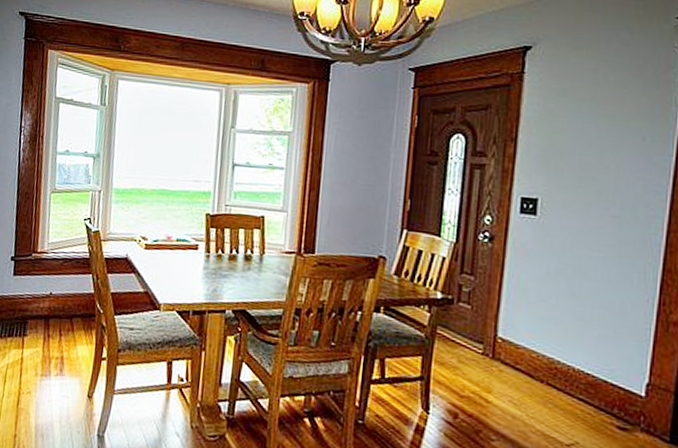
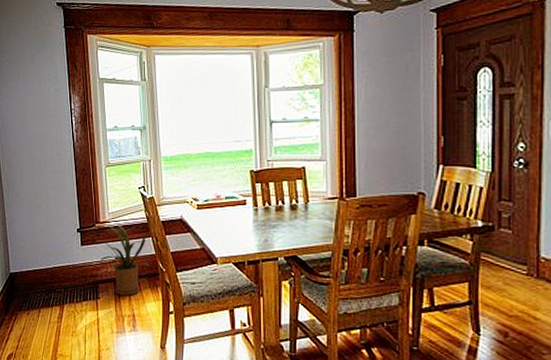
house plant: none [31,257,87,336] -> present [97,225,150,296]

